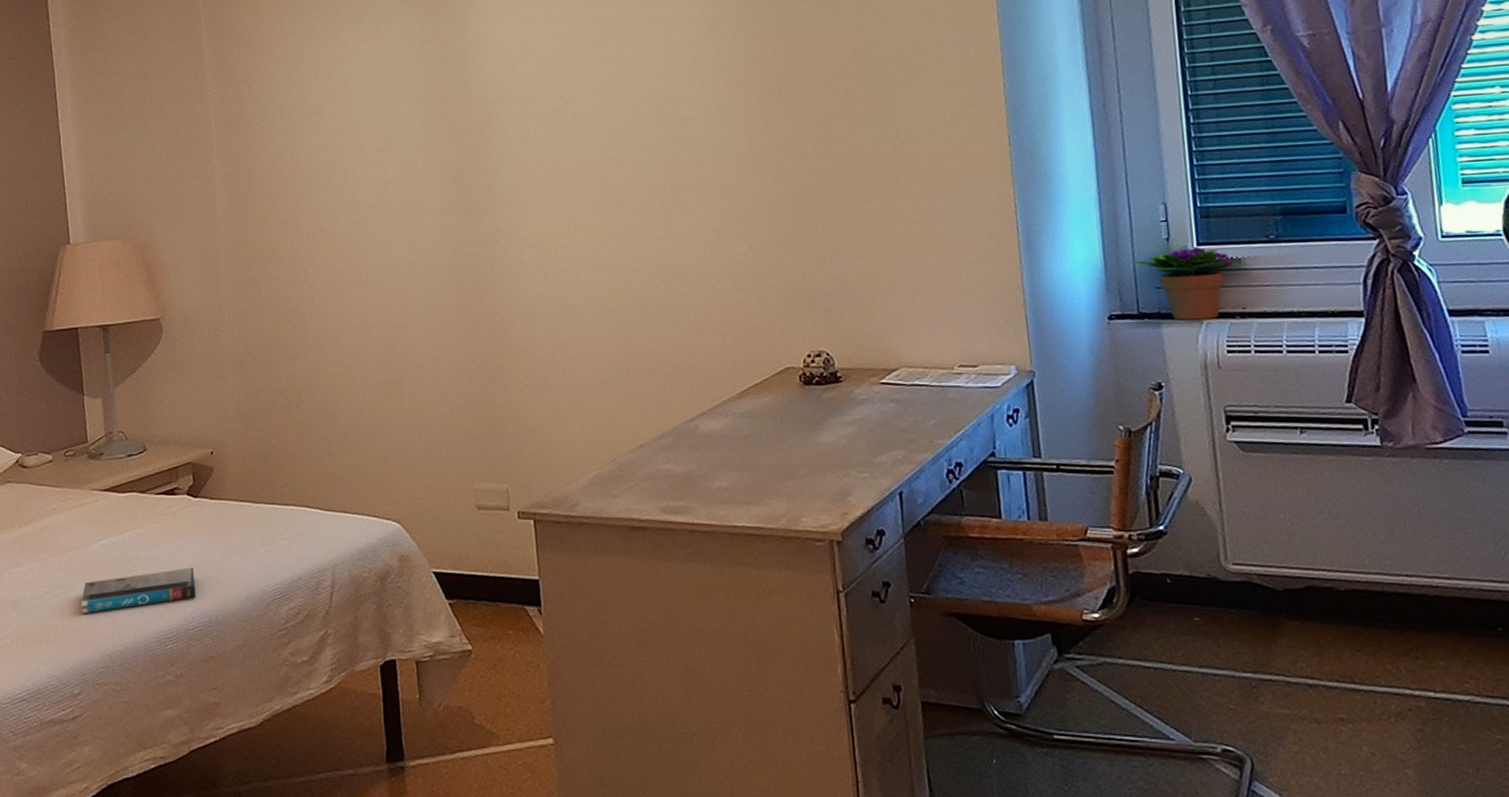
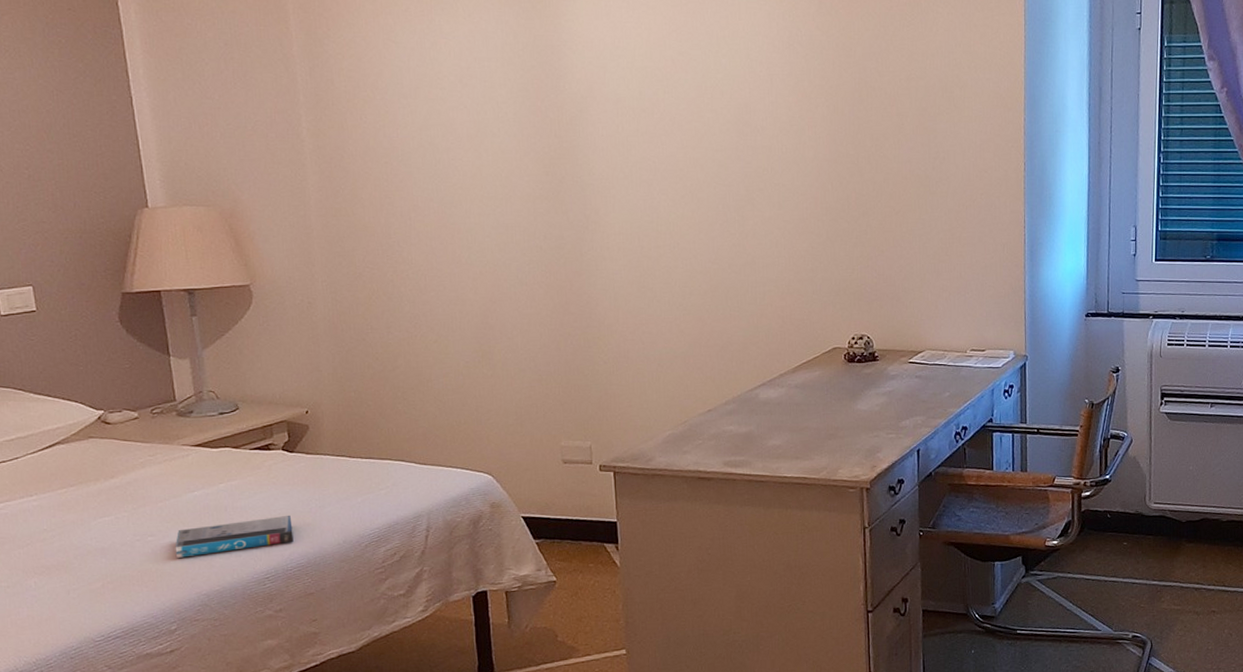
potted flower: present [1134,248,1253,320] -> none [1108,263,1192,319]

